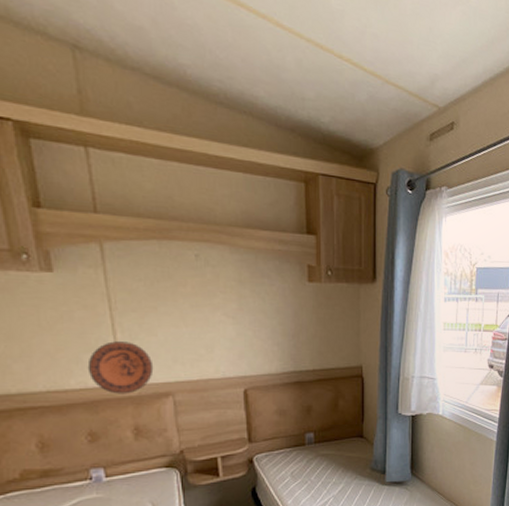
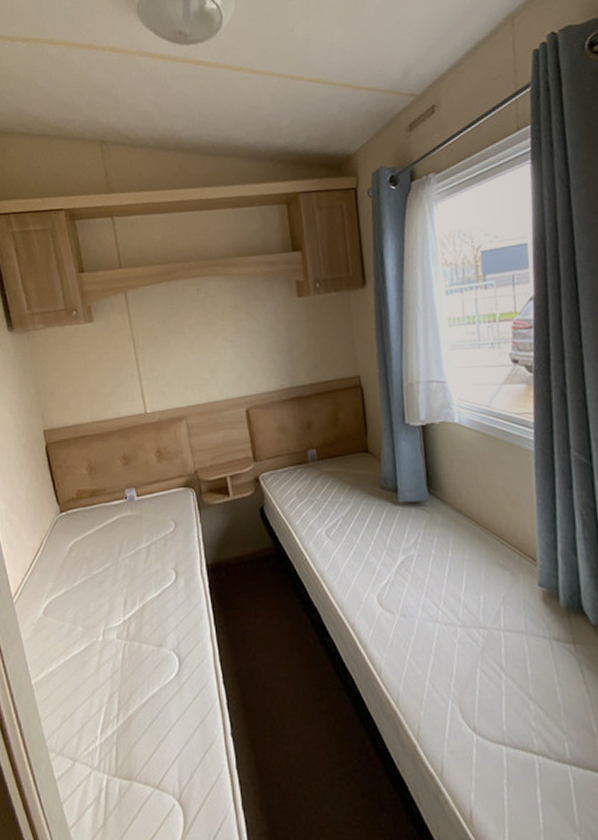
decorative plate: present [87,341,154,394] -> none [120,373,170,421]

